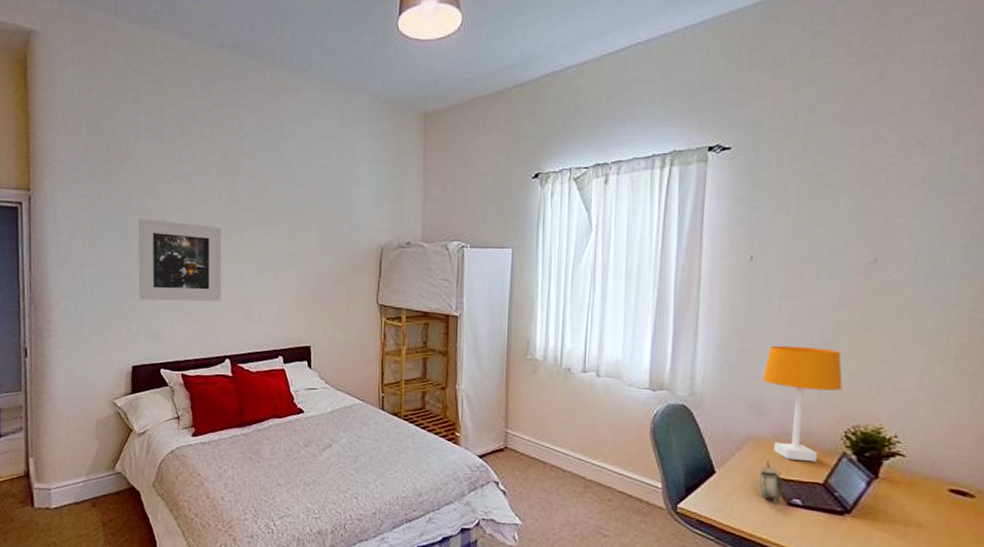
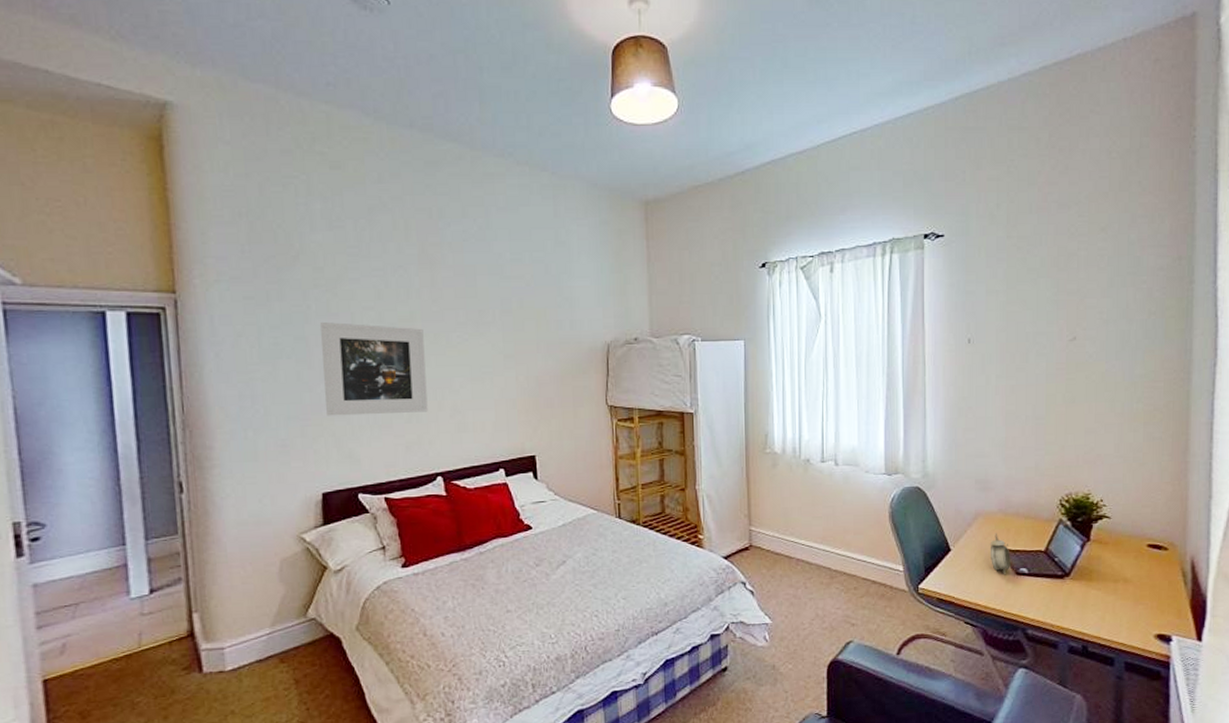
desk lamp: present [762,345,843,462] -> none [986,422,1055,532]

